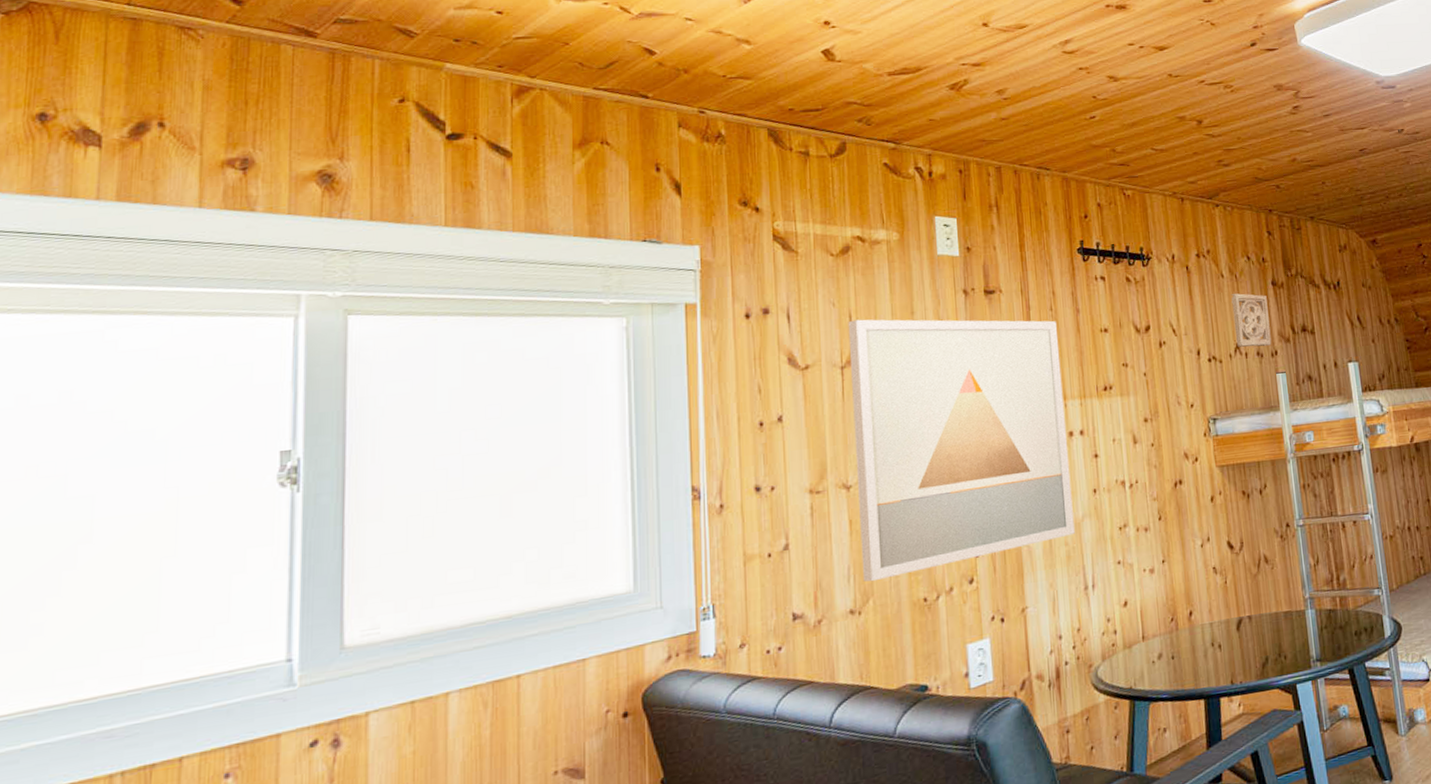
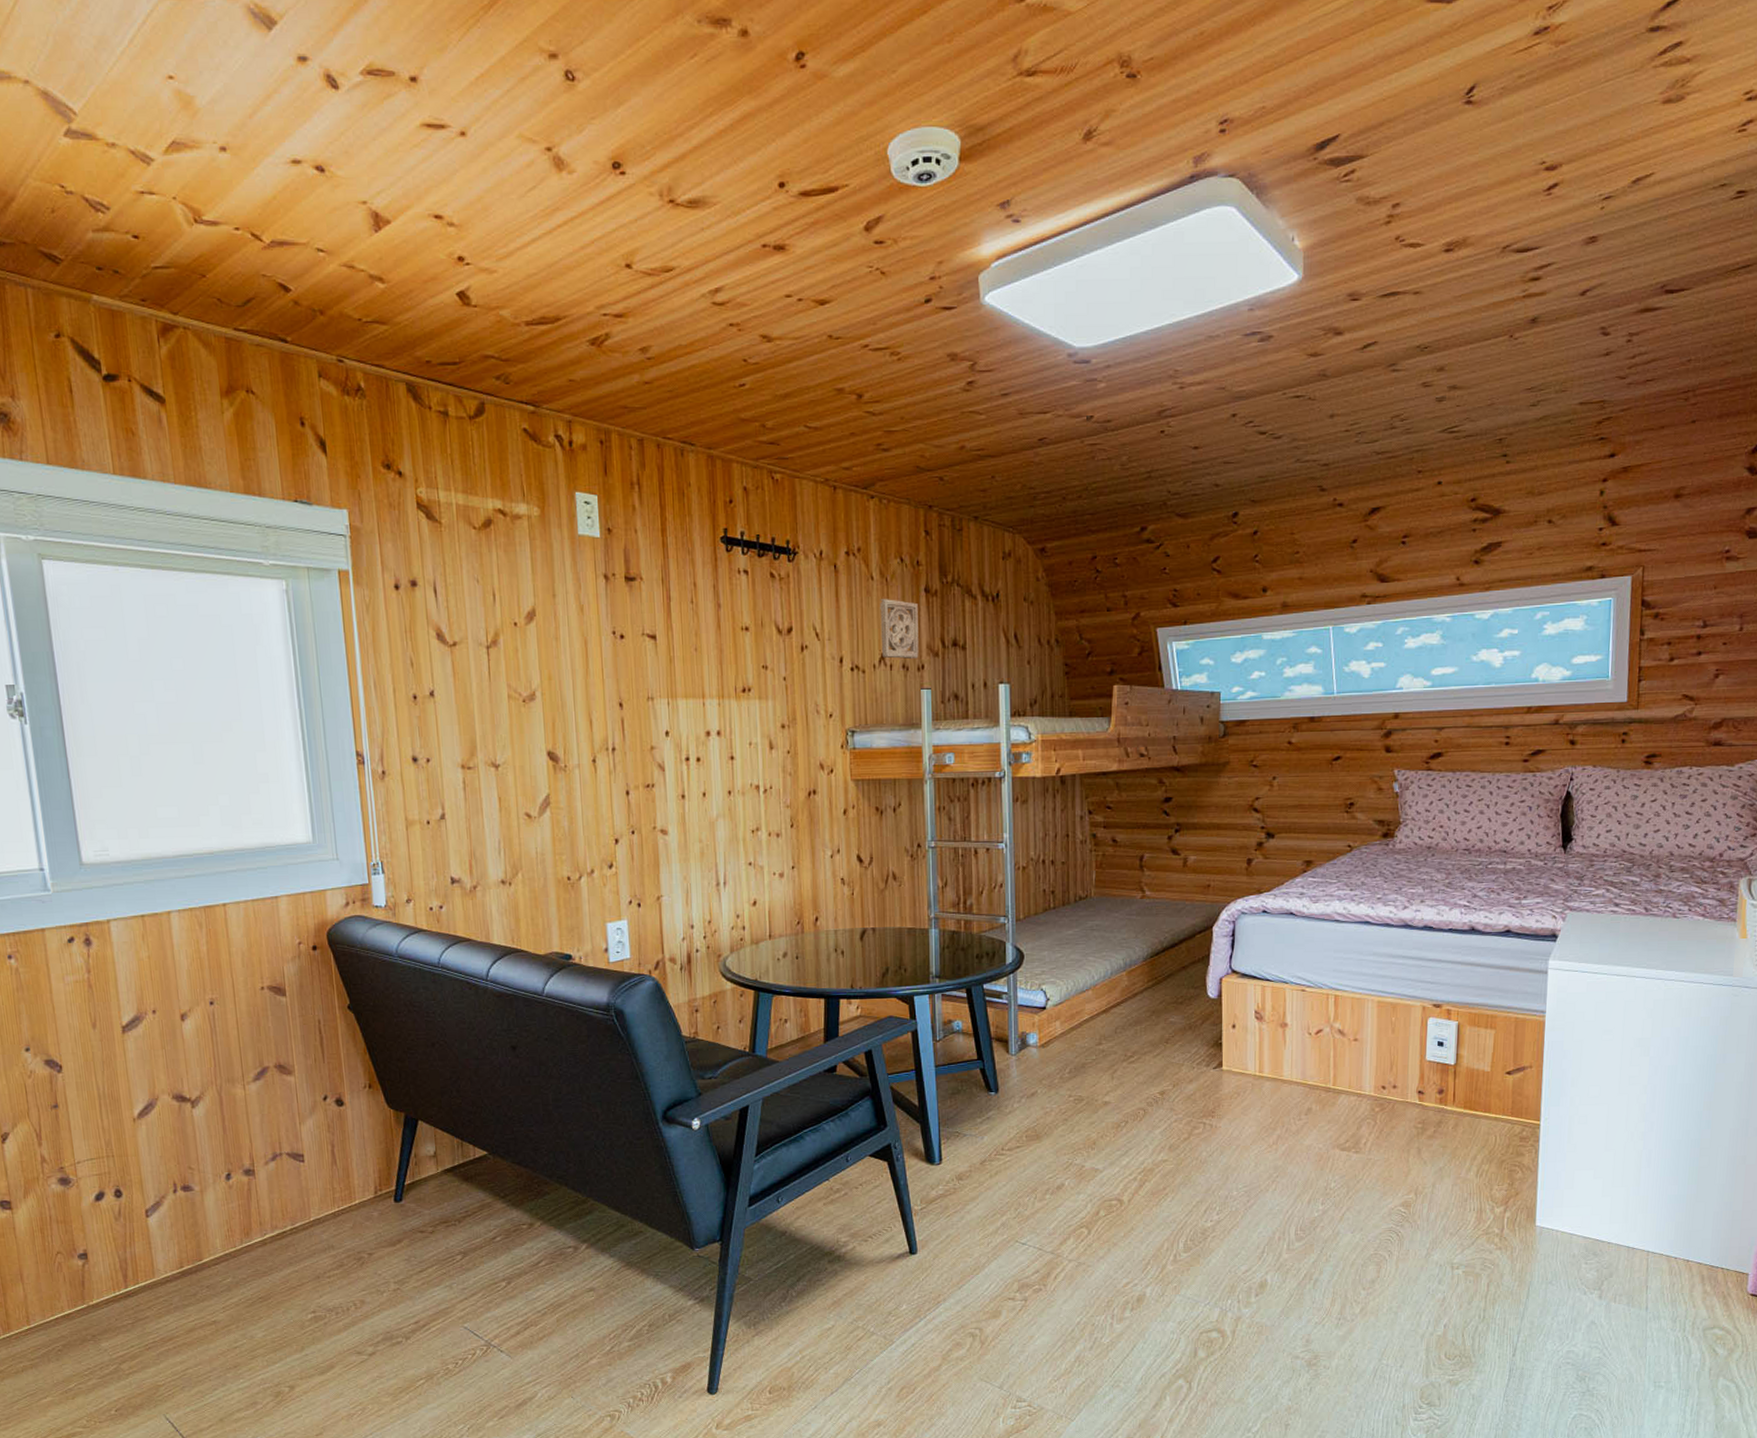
wall art: present [848,319,1075,582] -> none [492,598,709,857]

